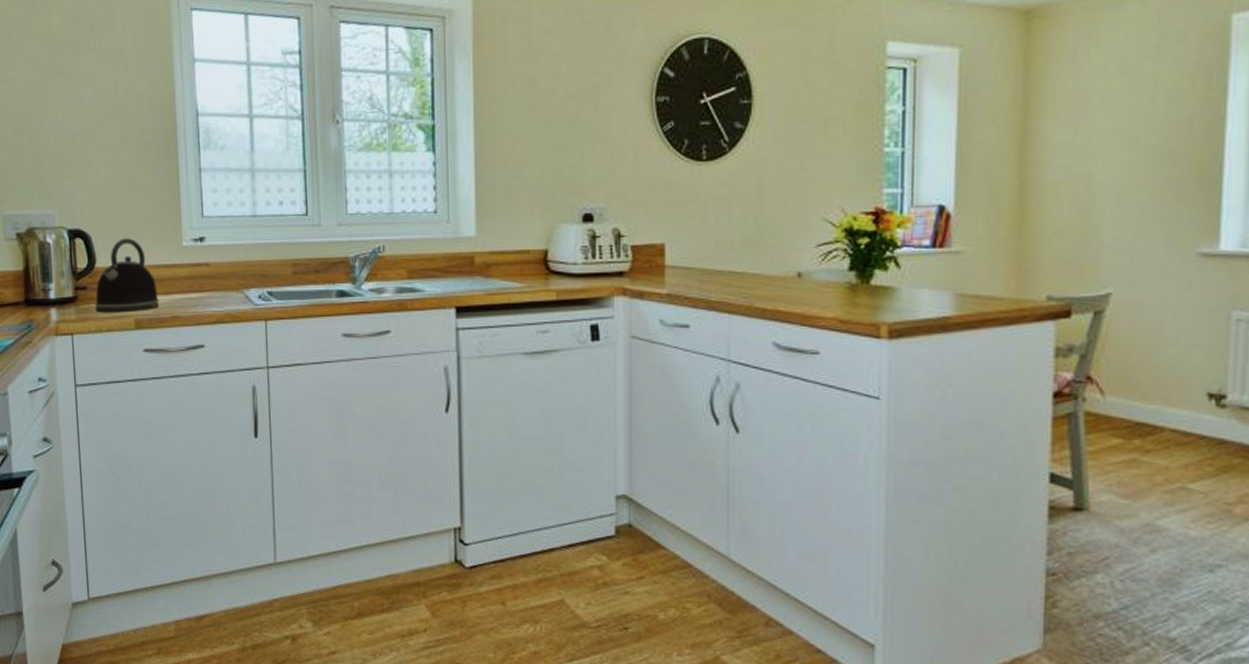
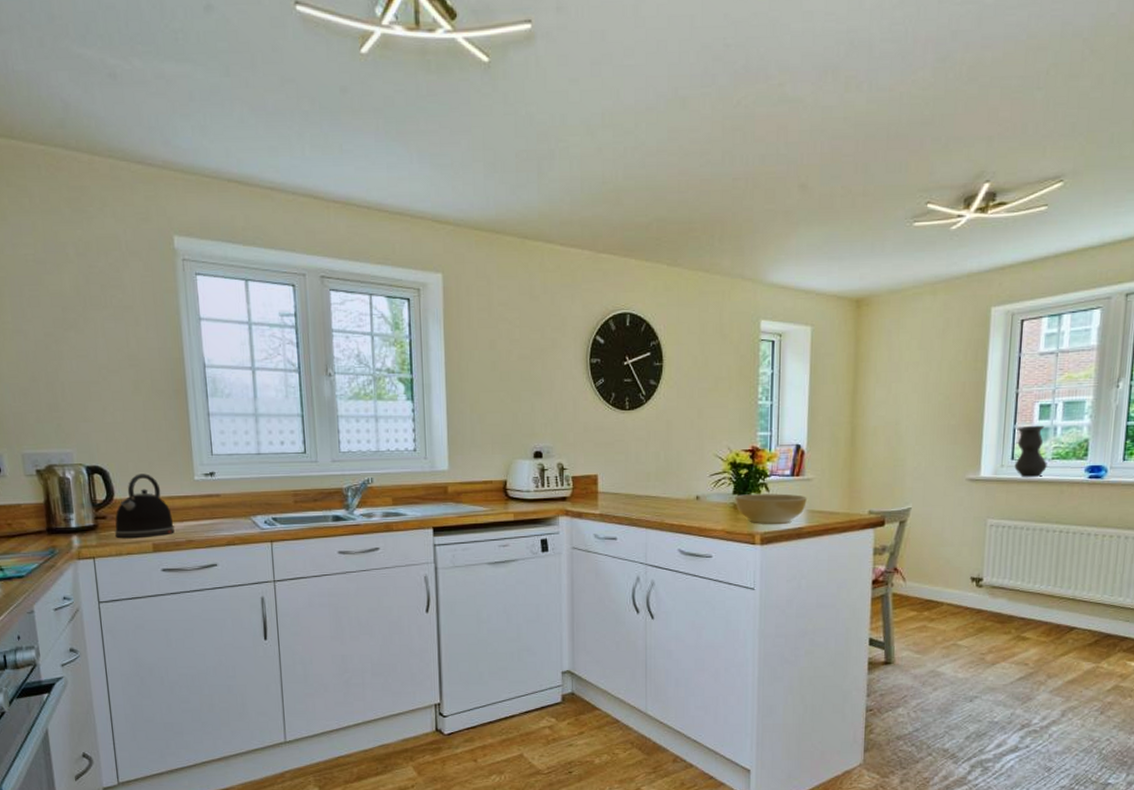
bowl: none [851,271,956,313] -> present [735,493,808,525]

